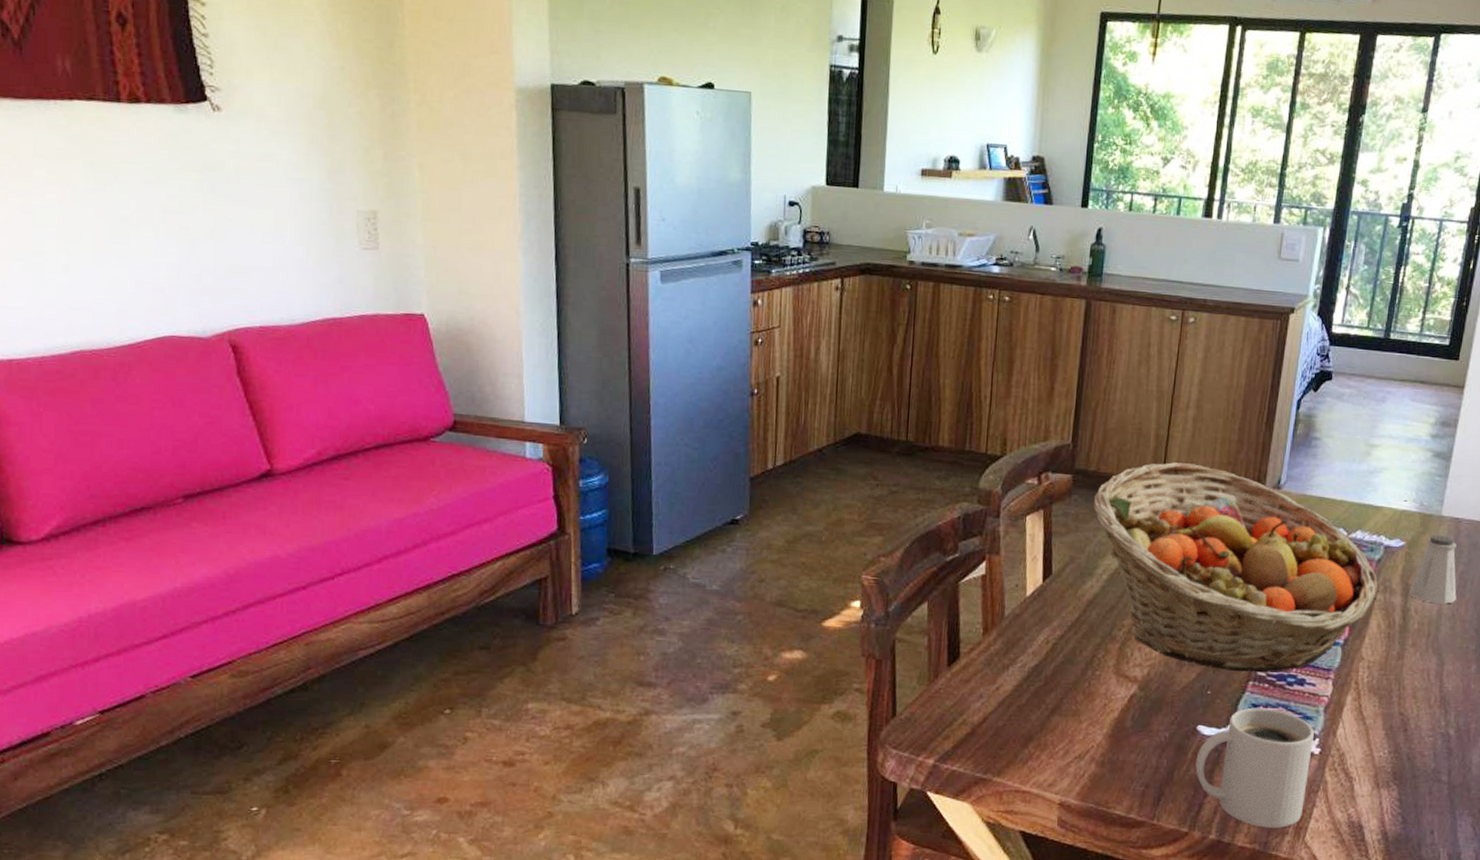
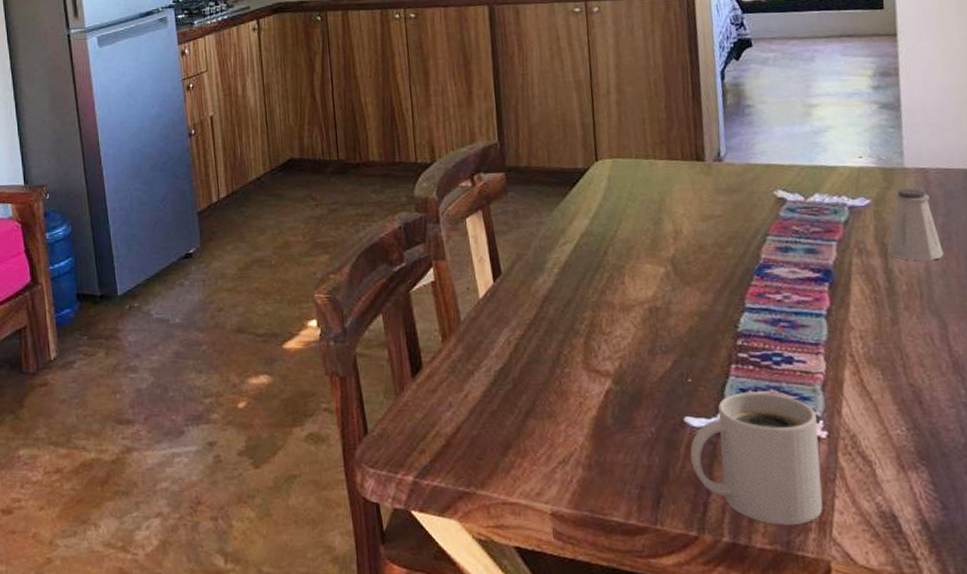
fruit basket: present [1094,462,1379,673] -> none [530,147,853,356]

